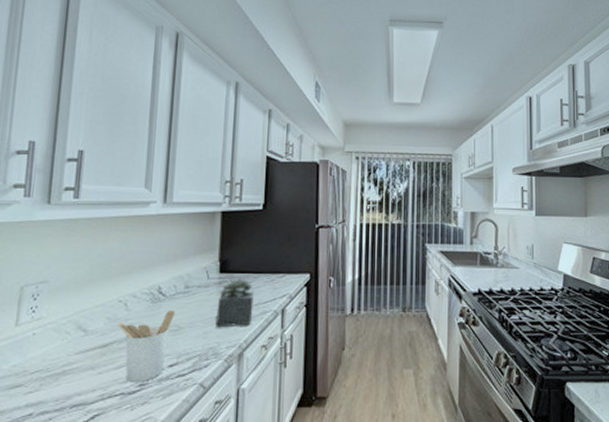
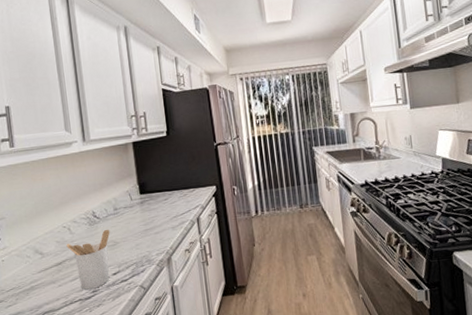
succulent plant: present [216,278,254,328] -> none [143,196,174,240]

